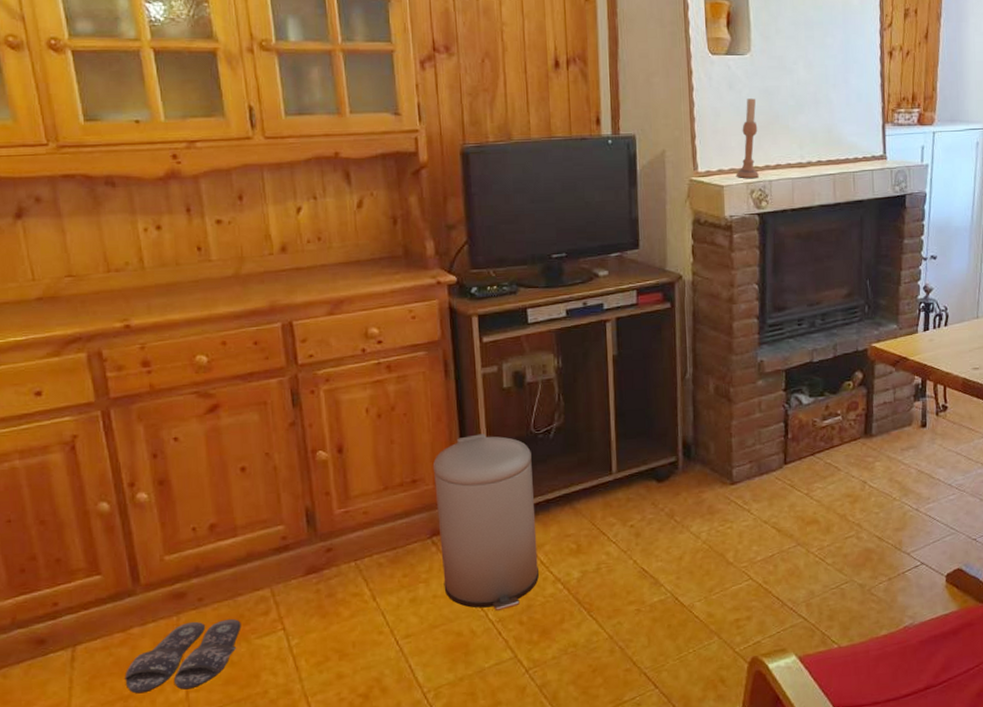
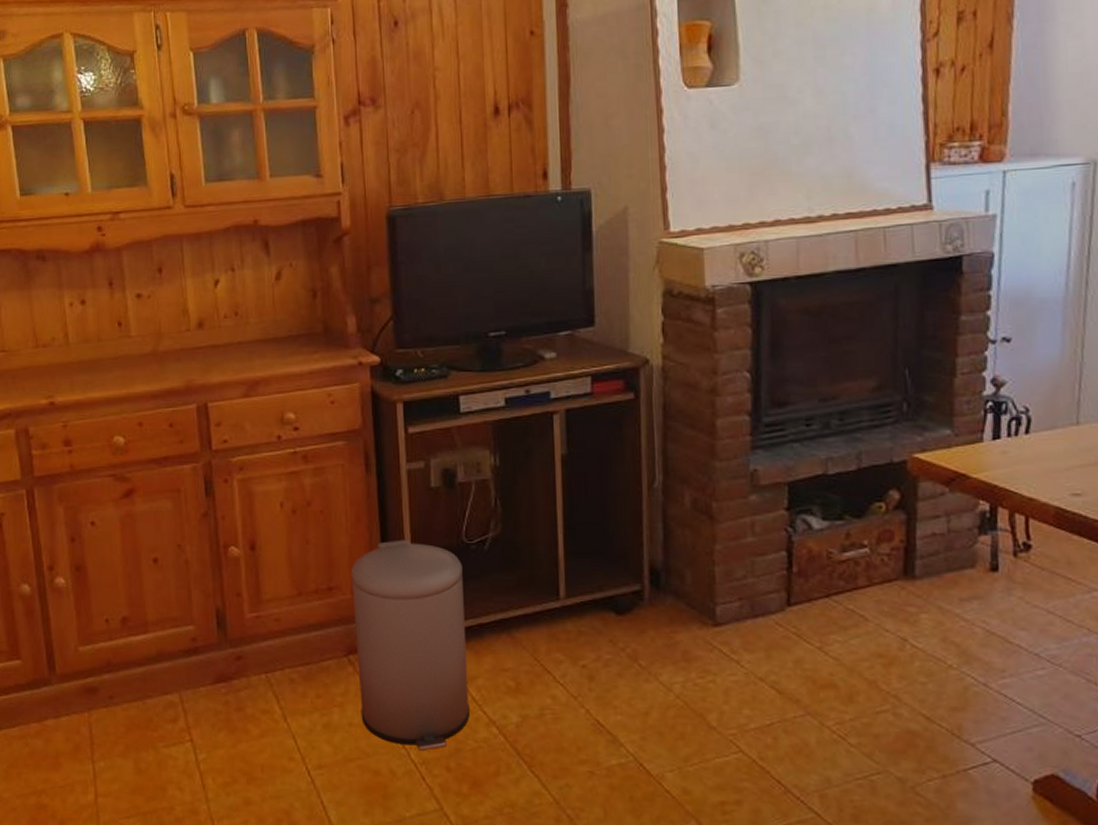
slippers: present [124,619,241,694] -> none [39,720,150,793]
candlestick: present [737,98,759,179] -> none [721,139,751,239]

